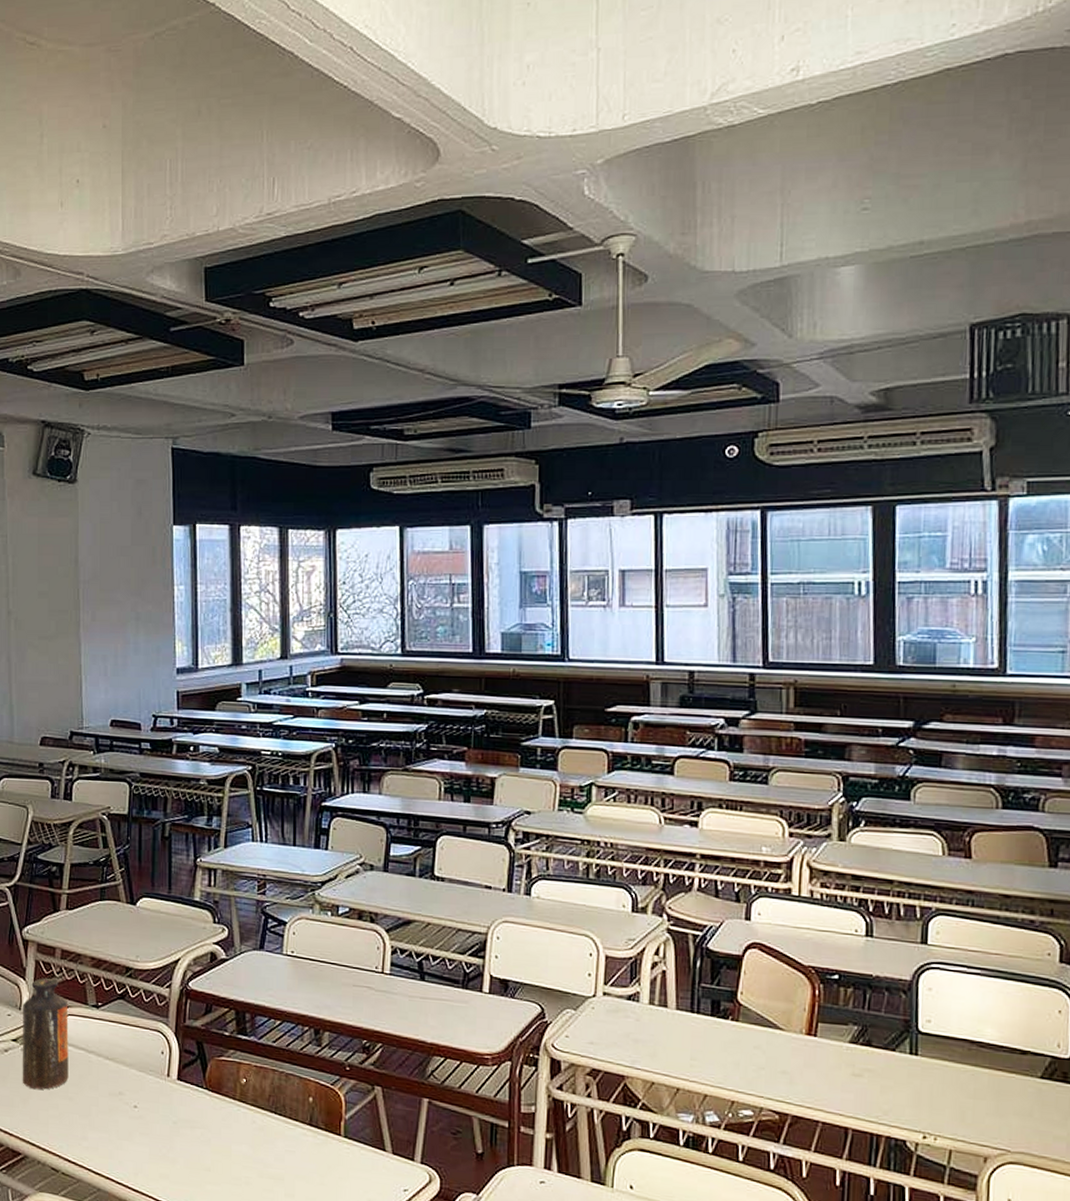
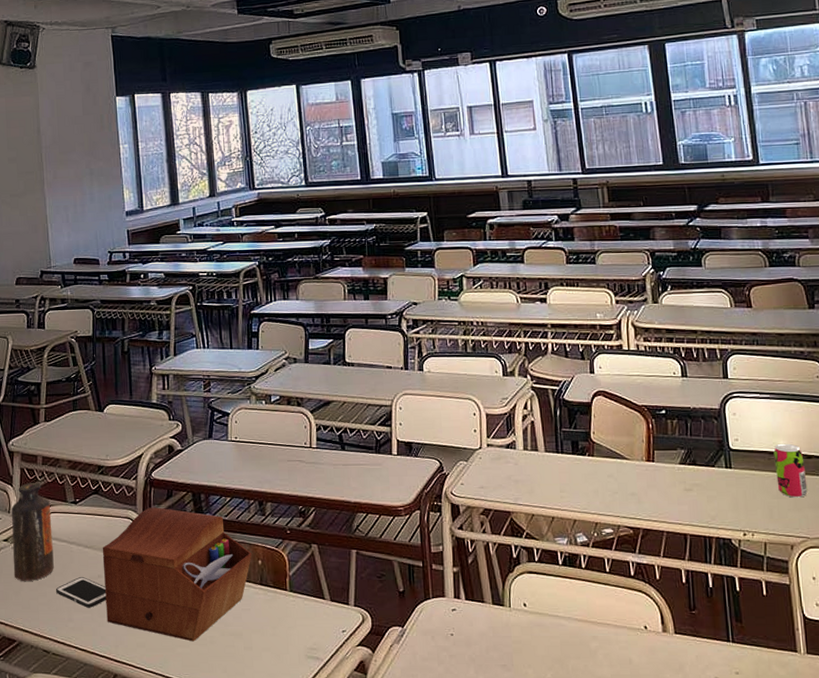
cell phone: none [69,1090,128,1128] -> present [55,576,107,608]
sewing box: none [125,1021,302,1180] -> present [102,507,252,642]
beverage can: none [975,1031,1017,1101] -> present [773,443,808,498]

